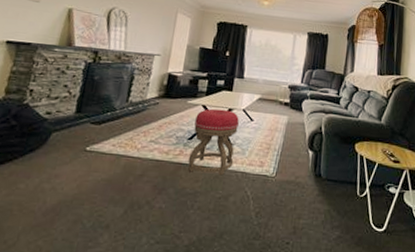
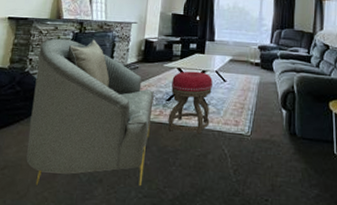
armchair: none [18,67,175,233] -> present [26,38,154,187]

